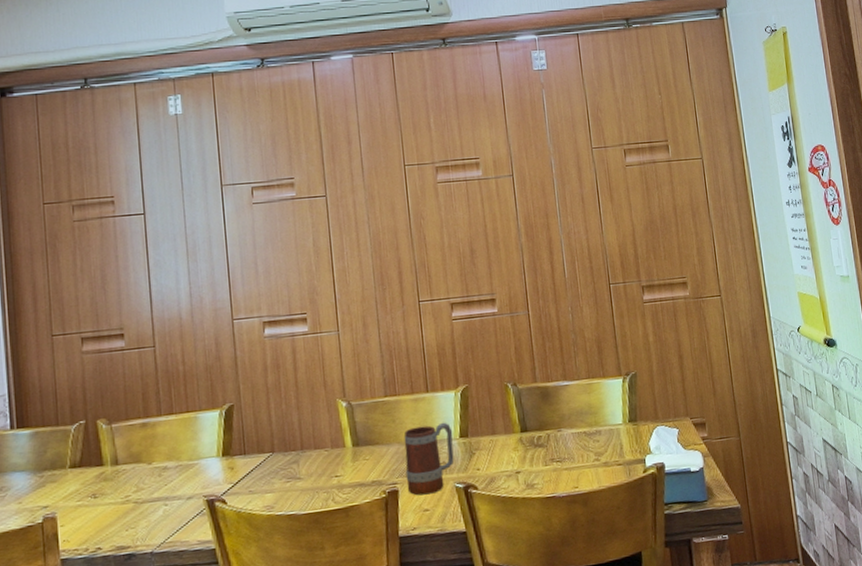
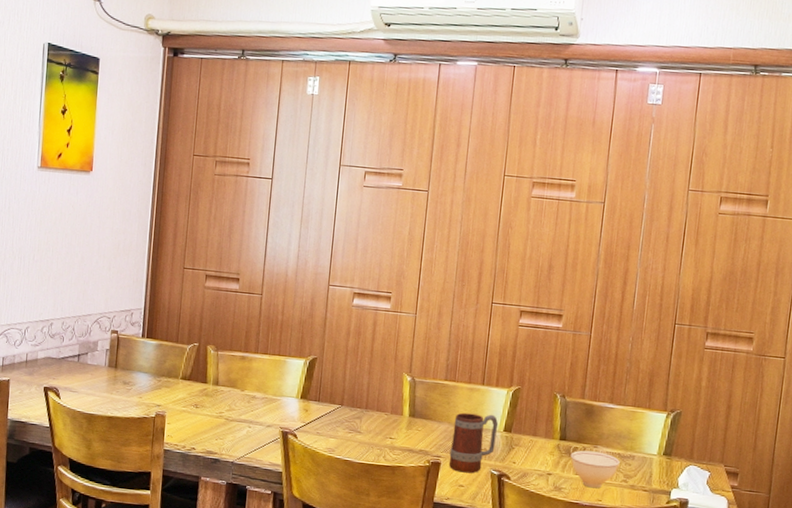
bowl: none [535,435,588,477] -> present [570,450,620,489]

